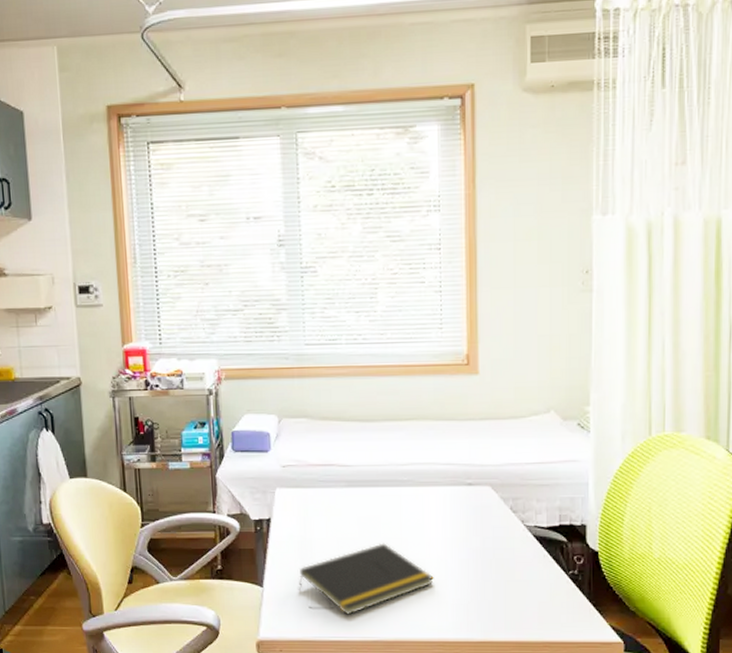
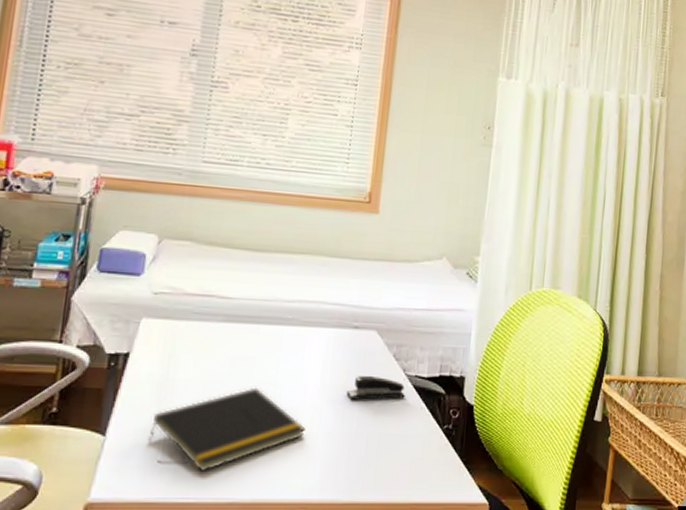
stapler: none [468,527,526,550] -> present [346,375,405,400]

